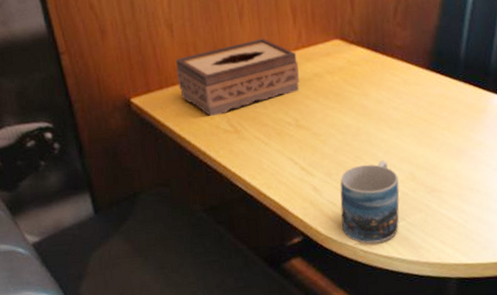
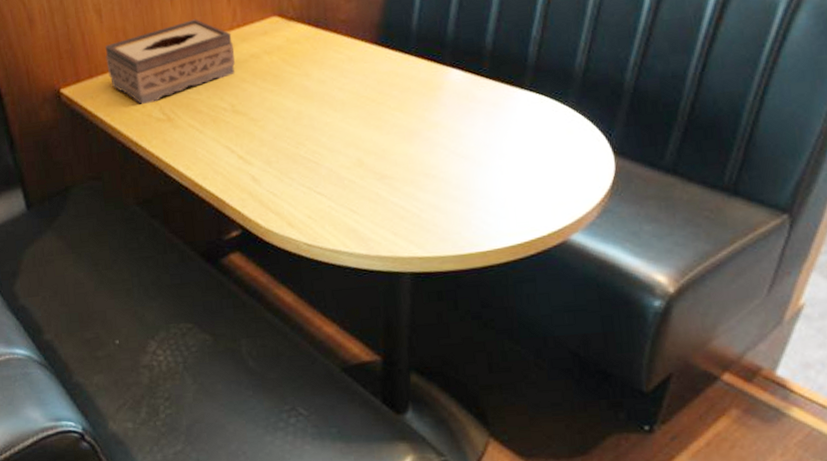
mug: present [340,160,400,244] -> none [280,145,346,237]

